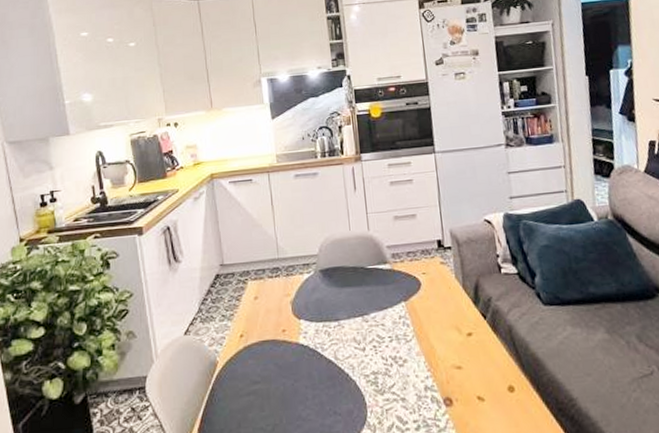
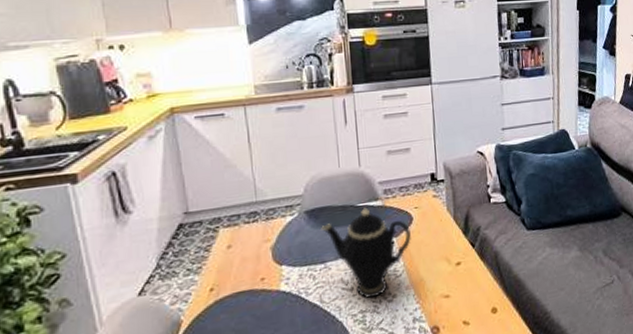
teapot: none [334,270,420,361] -> present [321,207,411,299]

